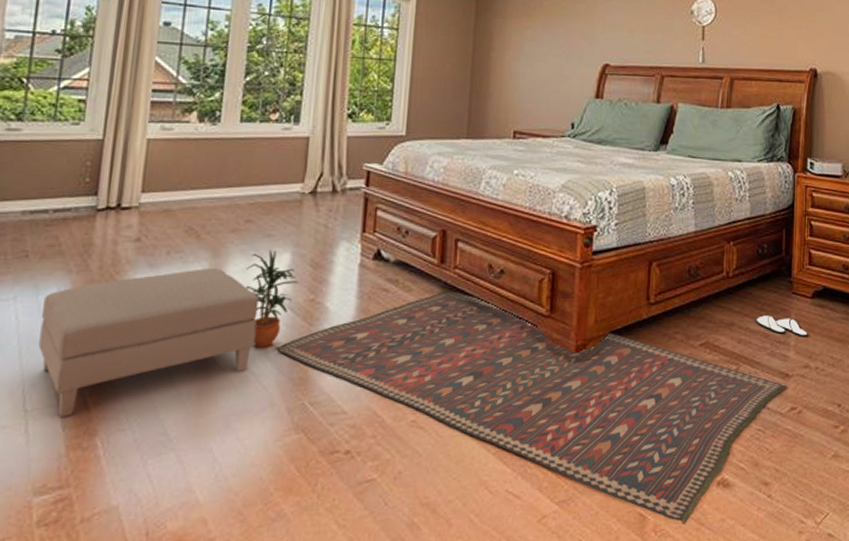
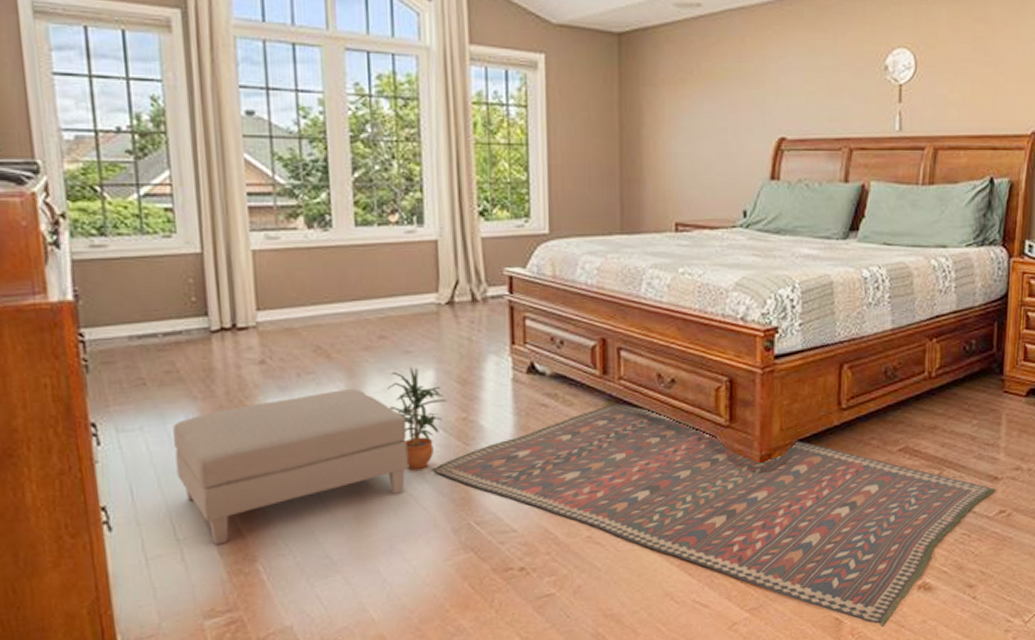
slippers: present [756,315,809,338] -> none [961,417,1022,439]

